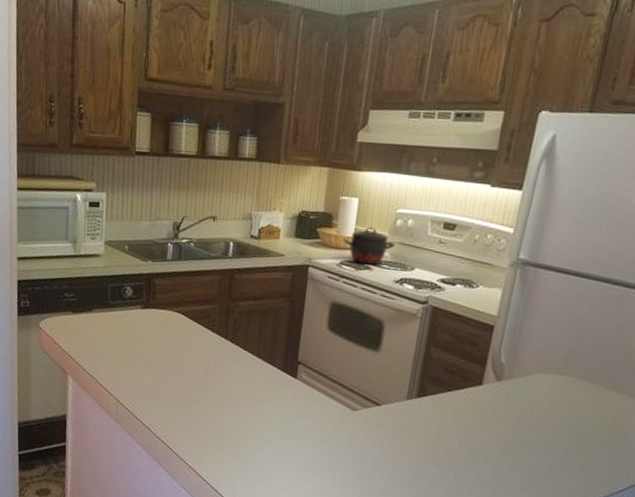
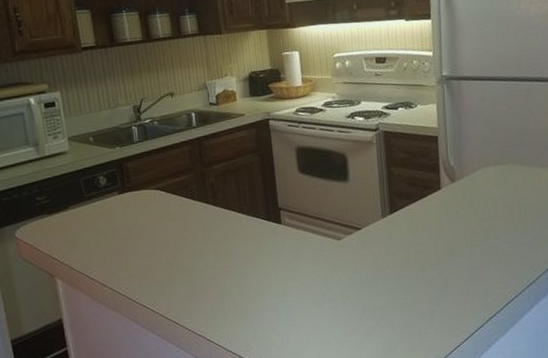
cooking pot: present [342,227,396,265] -> none [293,73,340,108]

